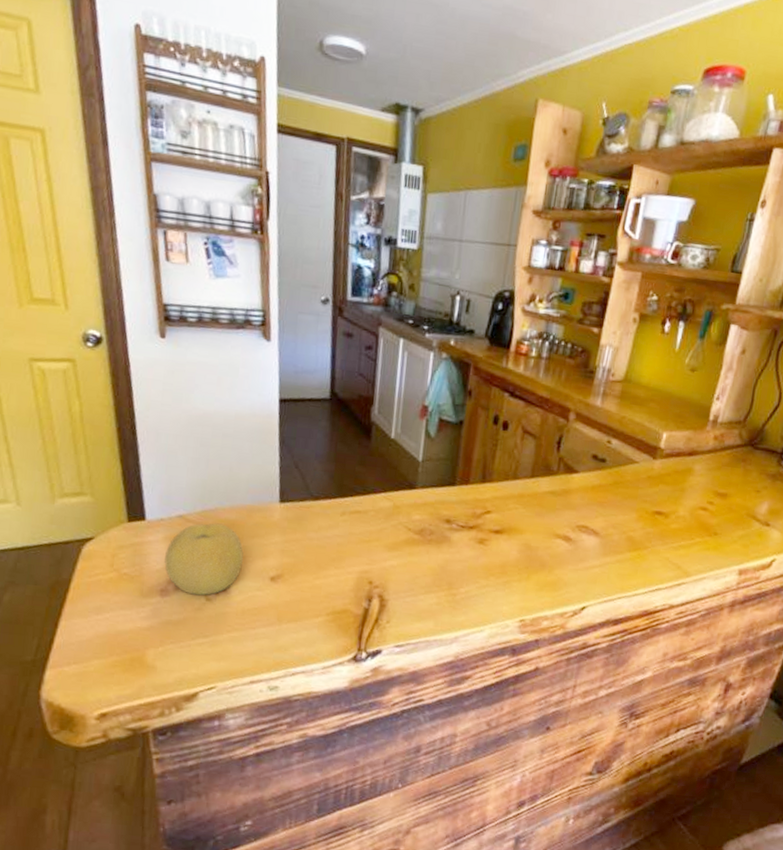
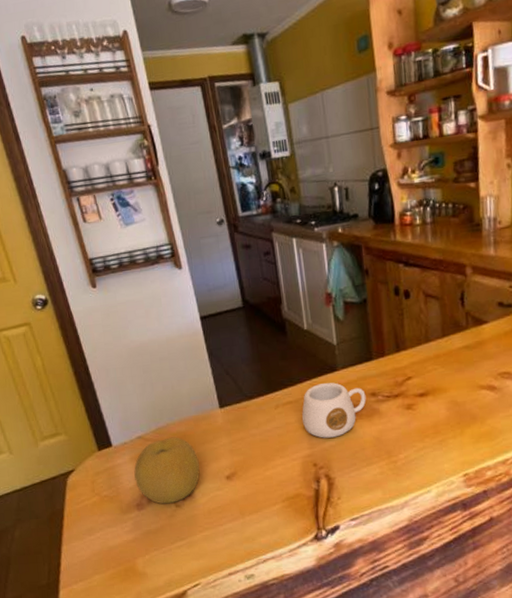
mug: none [367,498,440,558] -> present [301,382,367,438]

